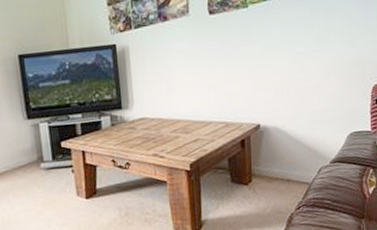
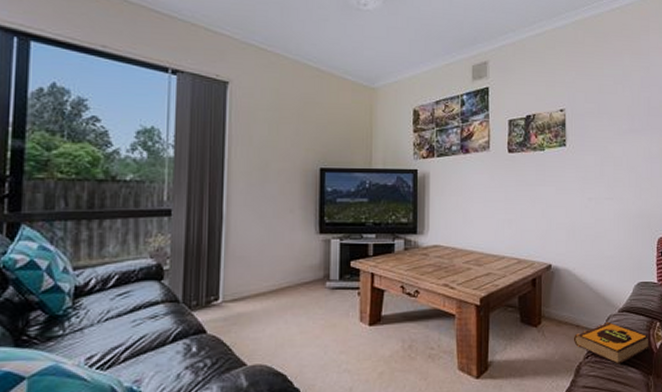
hardback book: none [284,174,362,212] -> present [573,322,649,364]

